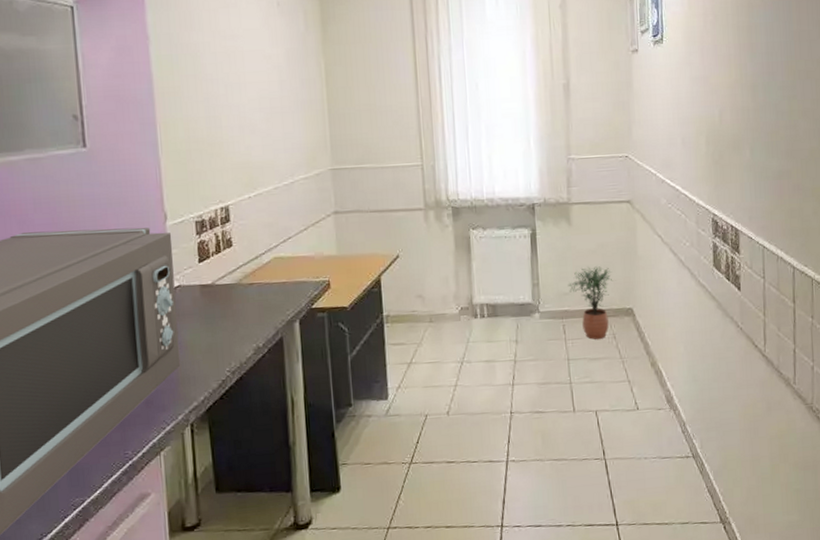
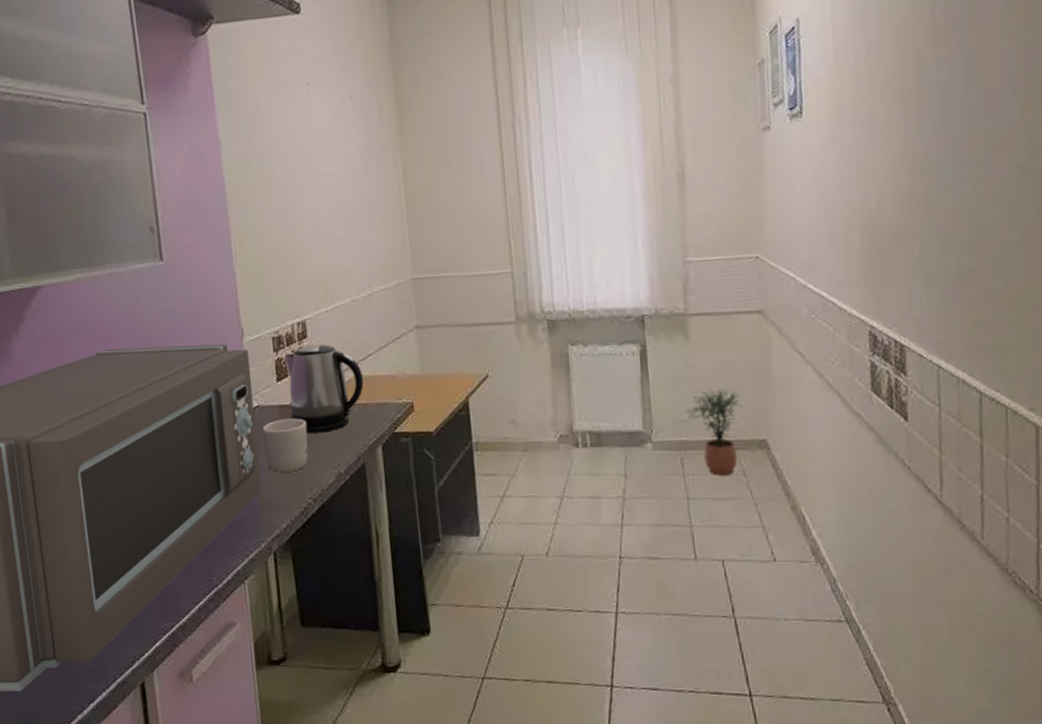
mug: none [183,296,229,348] -> present [262,418,309,473]
kettle: none [206,227,284,311] -> present [284,344,364,434]

